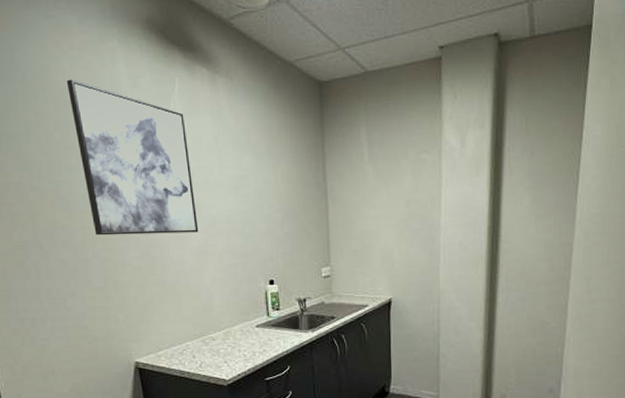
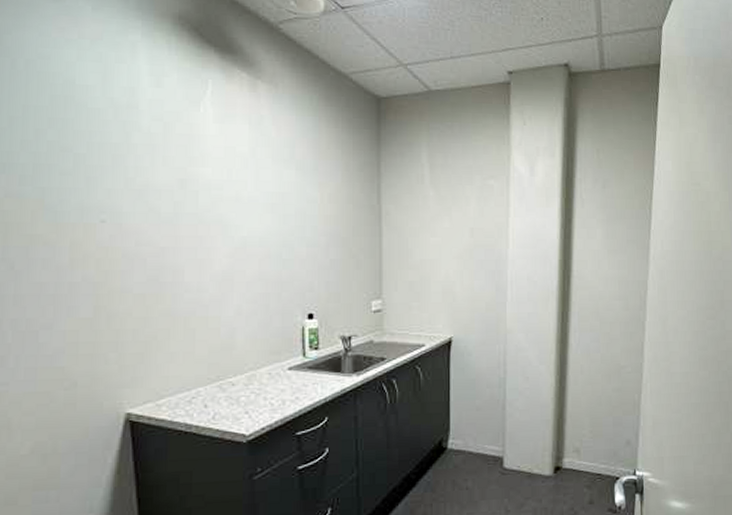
wall art: present [66,79,199,236] -> none [69,71,224,256]

